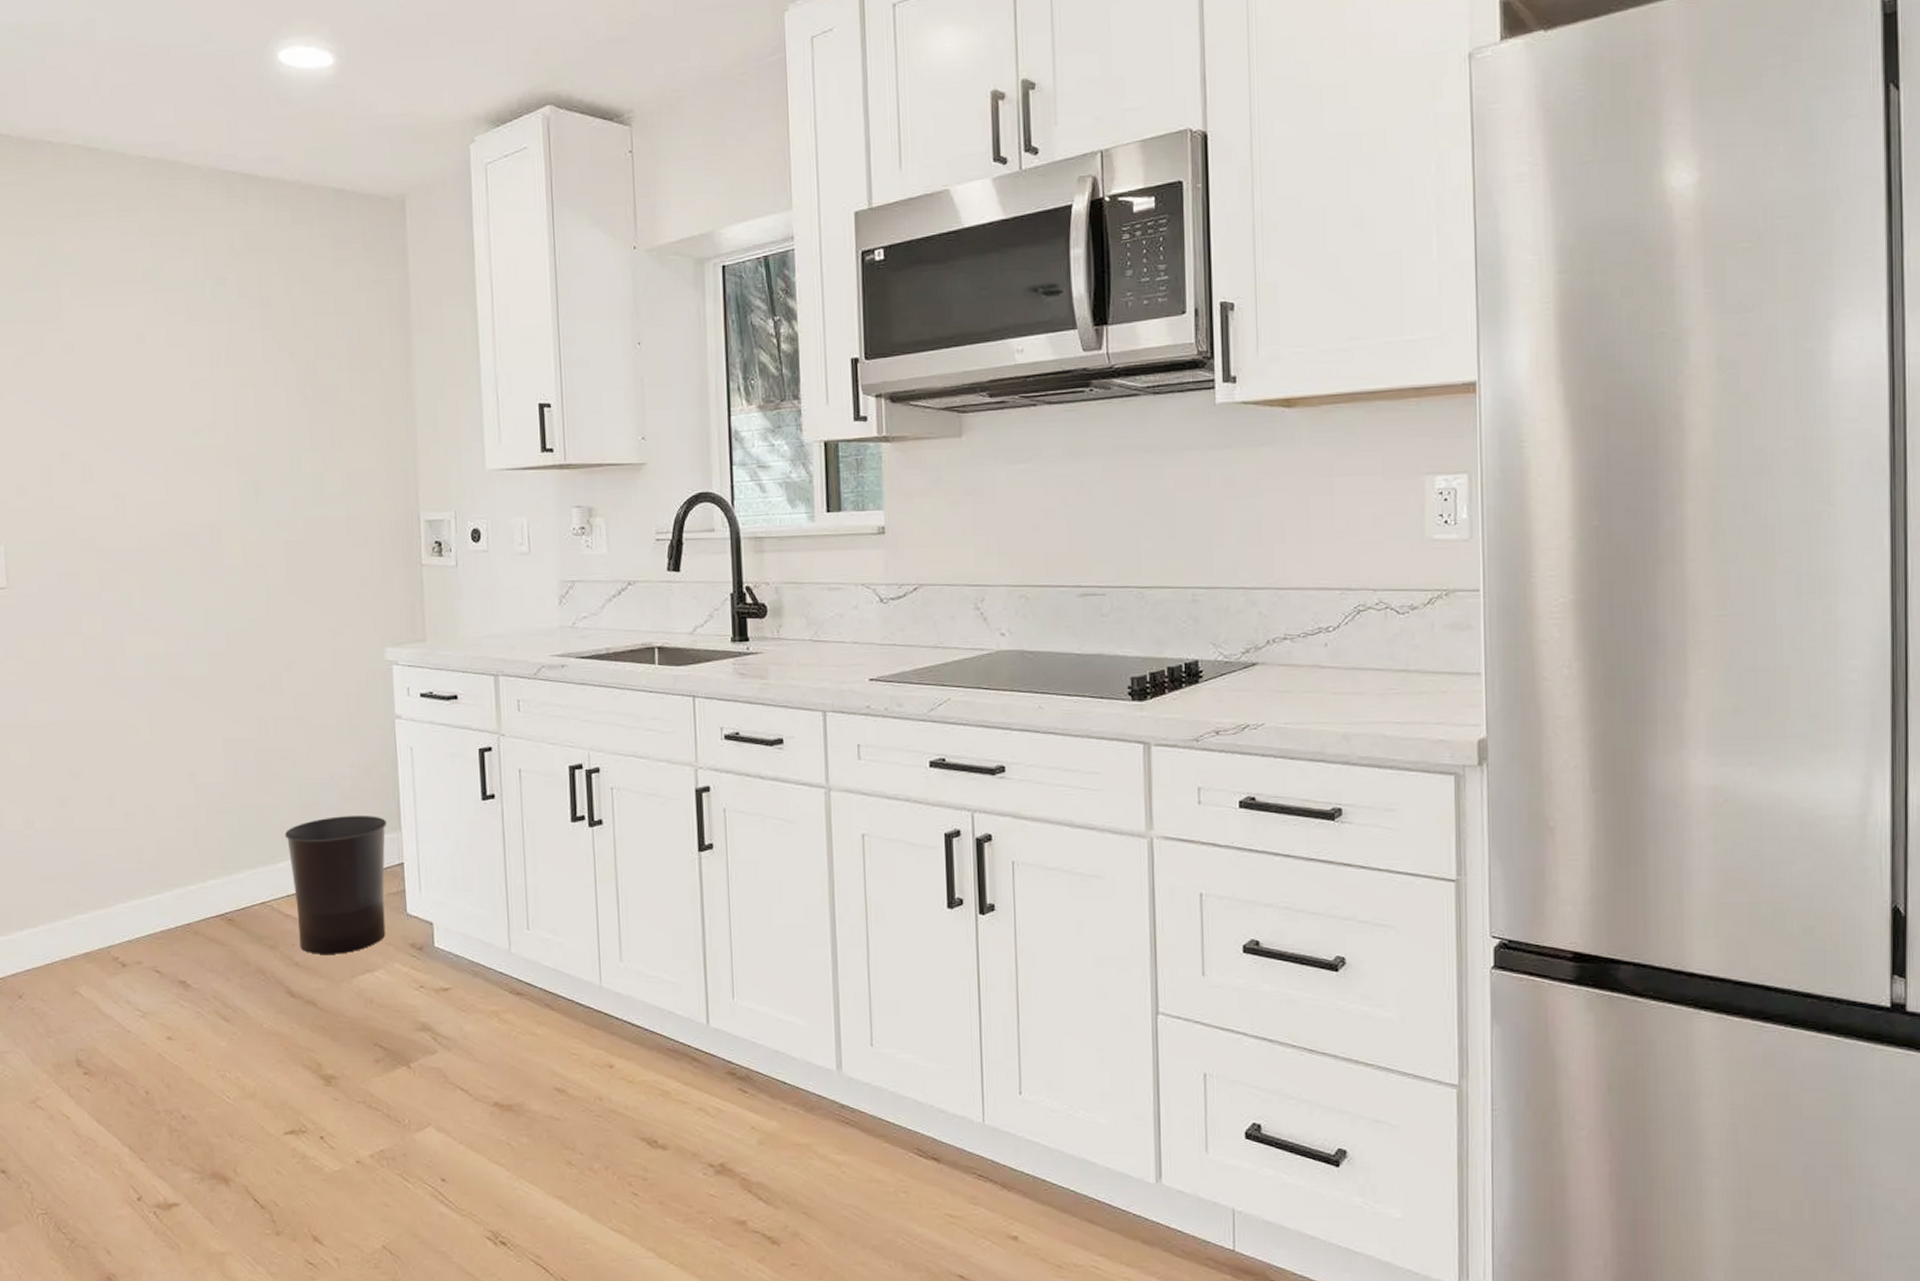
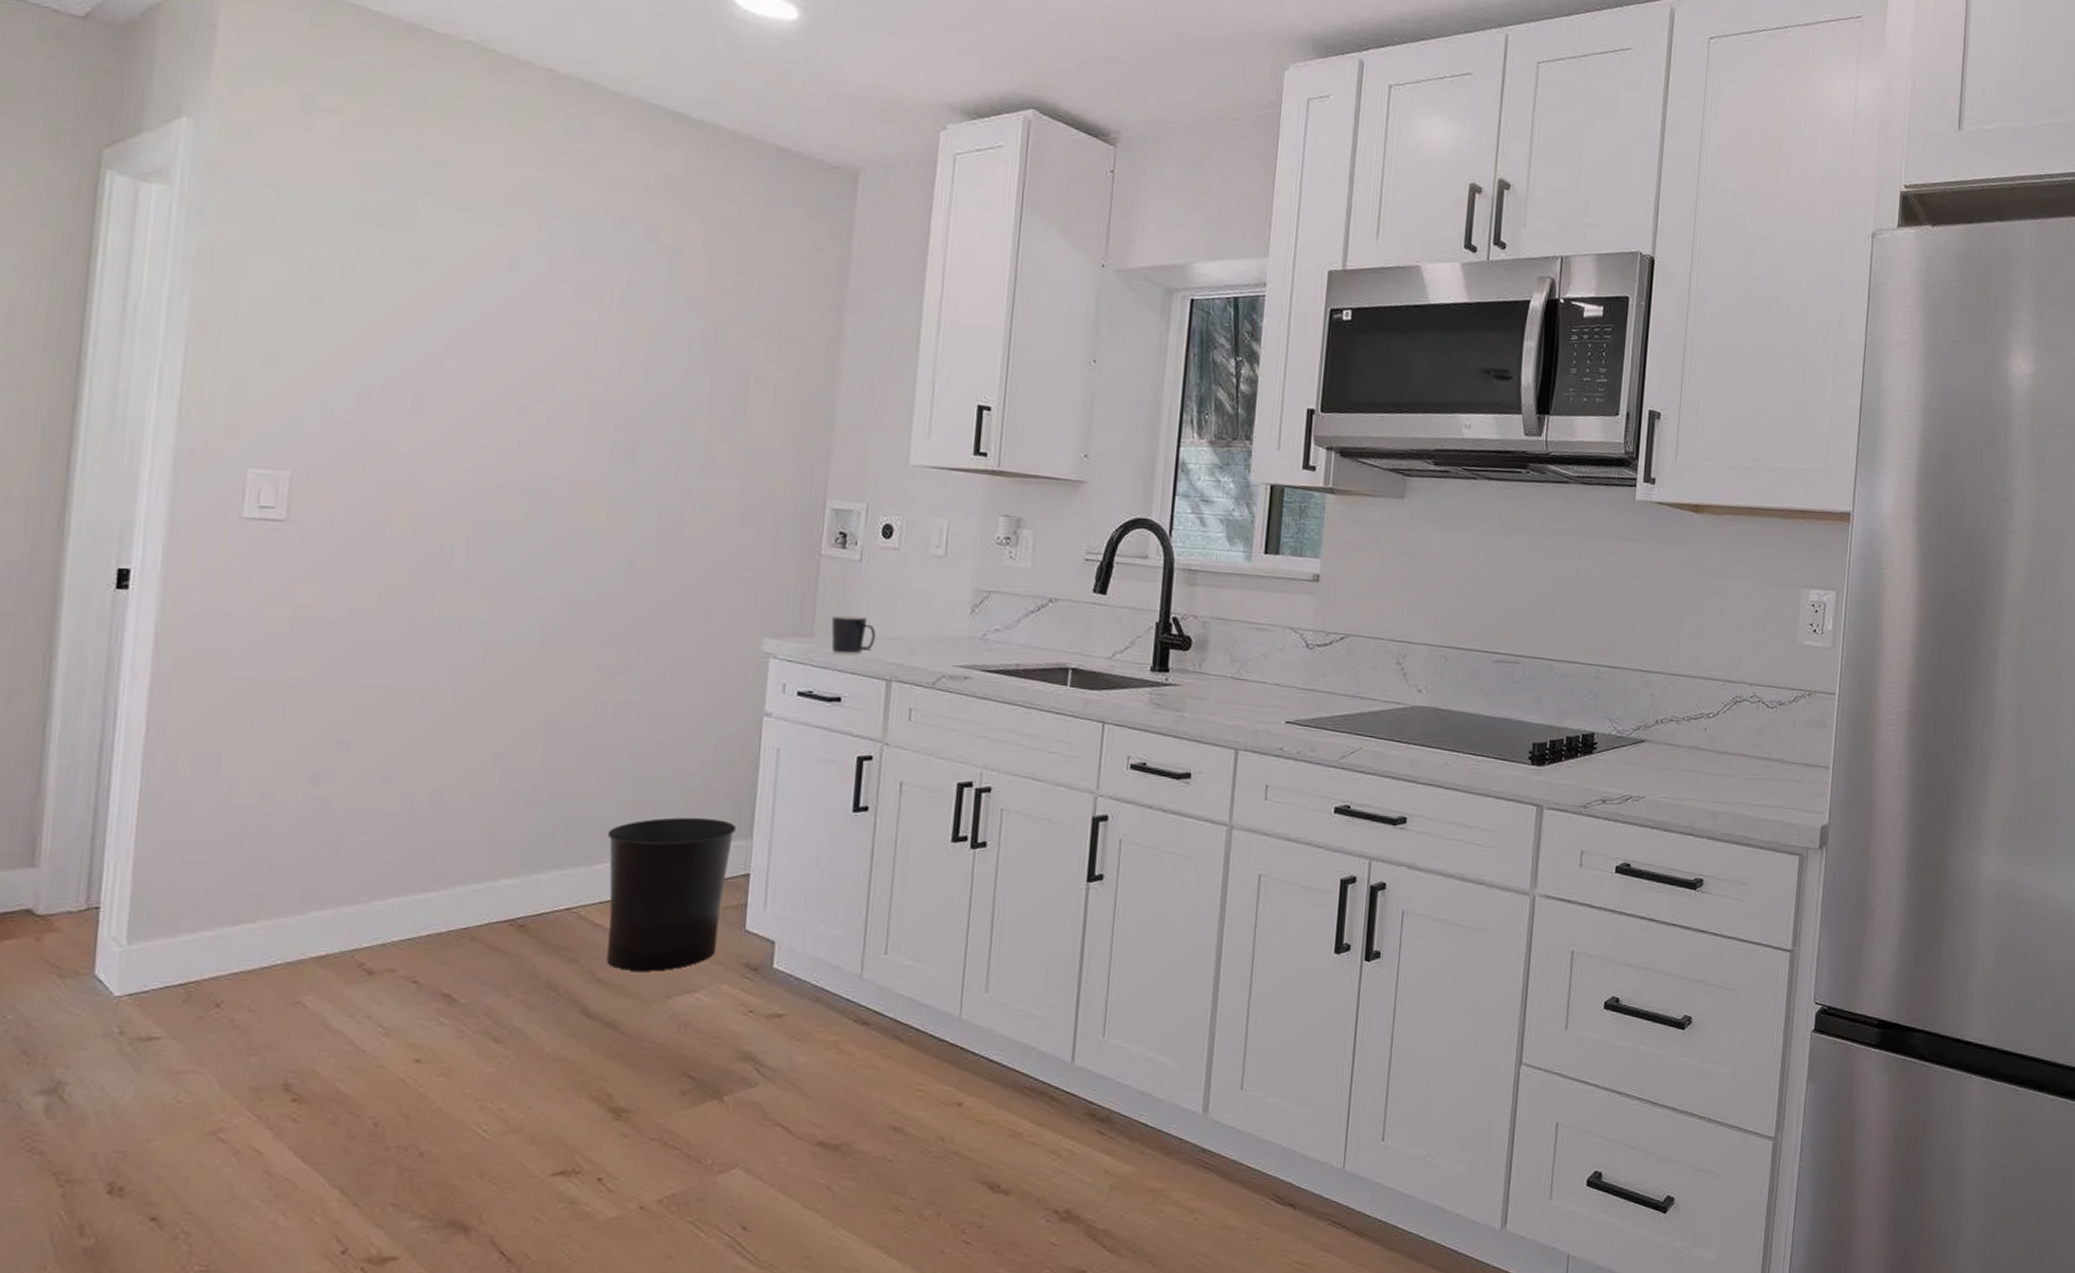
mug: none [439,618,479,656] -> present [831,615,876,656]

